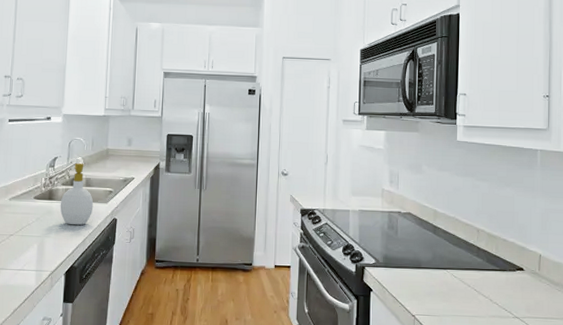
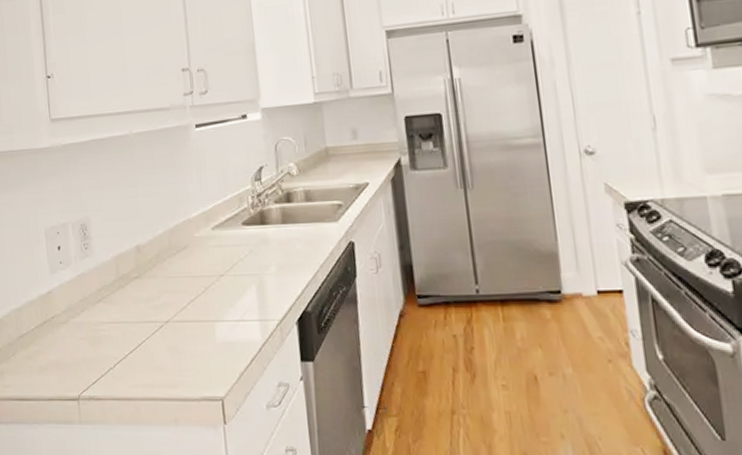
soap bottle: present [60,163,94,226] -> none [276,171,321,256]

